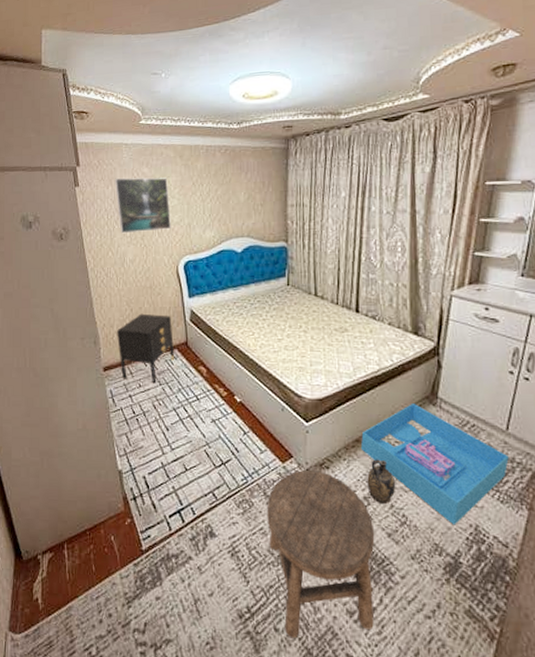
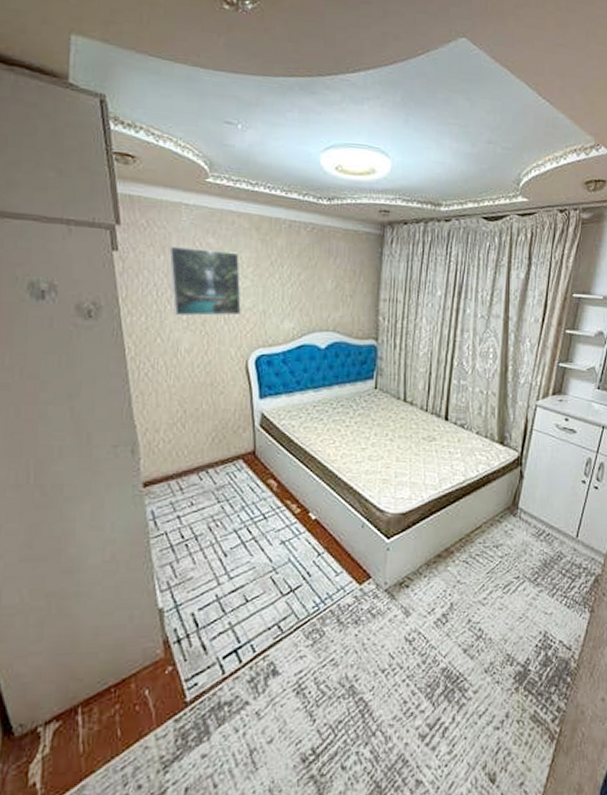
nightstand: present [116,313,175,384] -> none [162,416,239,501]
stool: present [266,470,375,639] -> none [339,591,451,774]
storage bin: present [361,402,509,526] -> none [443,514,577,634]
ceramic jug: present [367,459,396,504] -> none [446,574,474,619]

